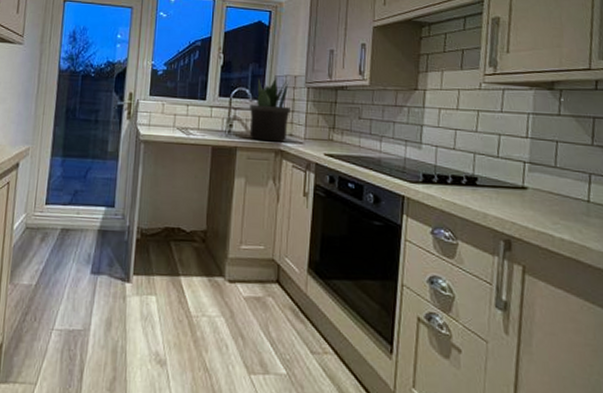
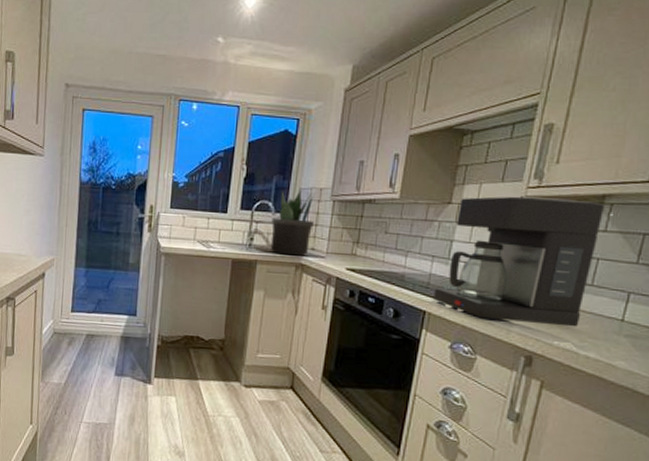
coffee maker: none [409,82,556,209] -> present [432,196,605,327]

